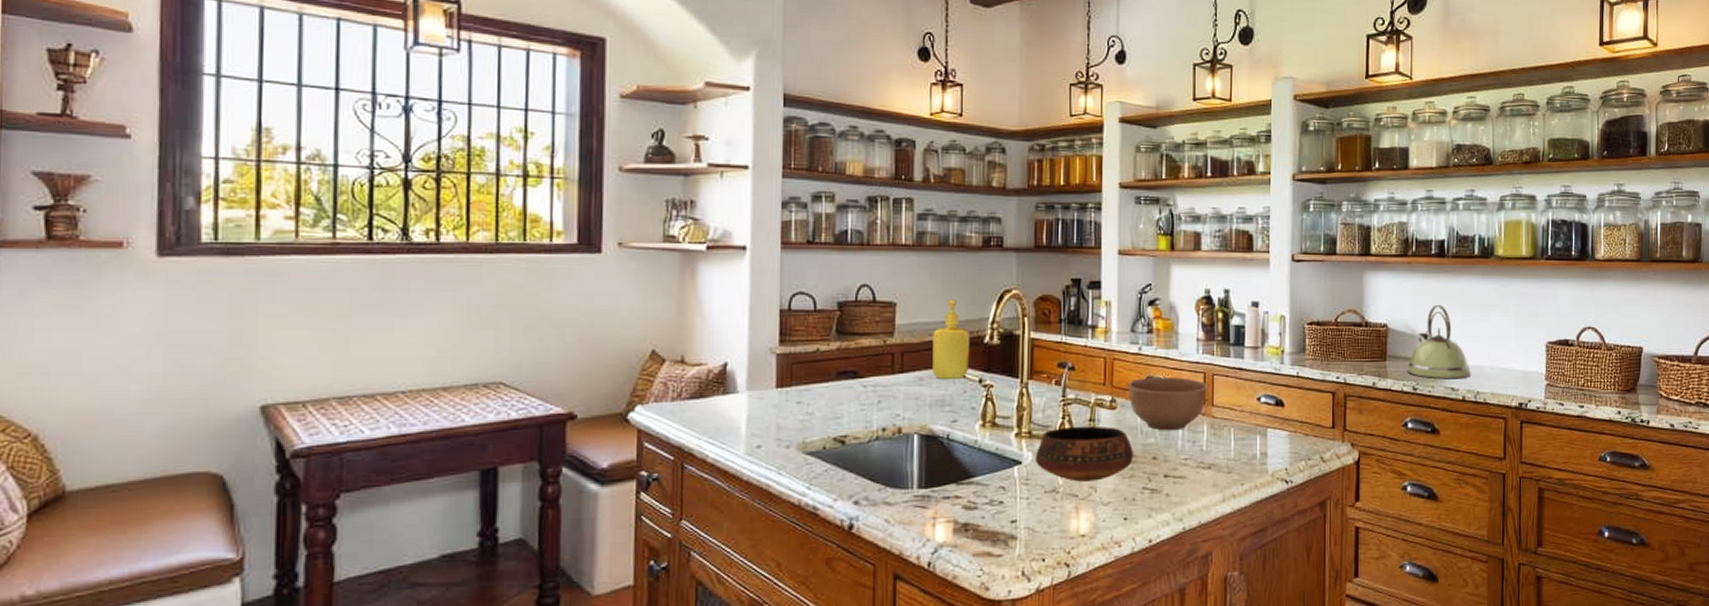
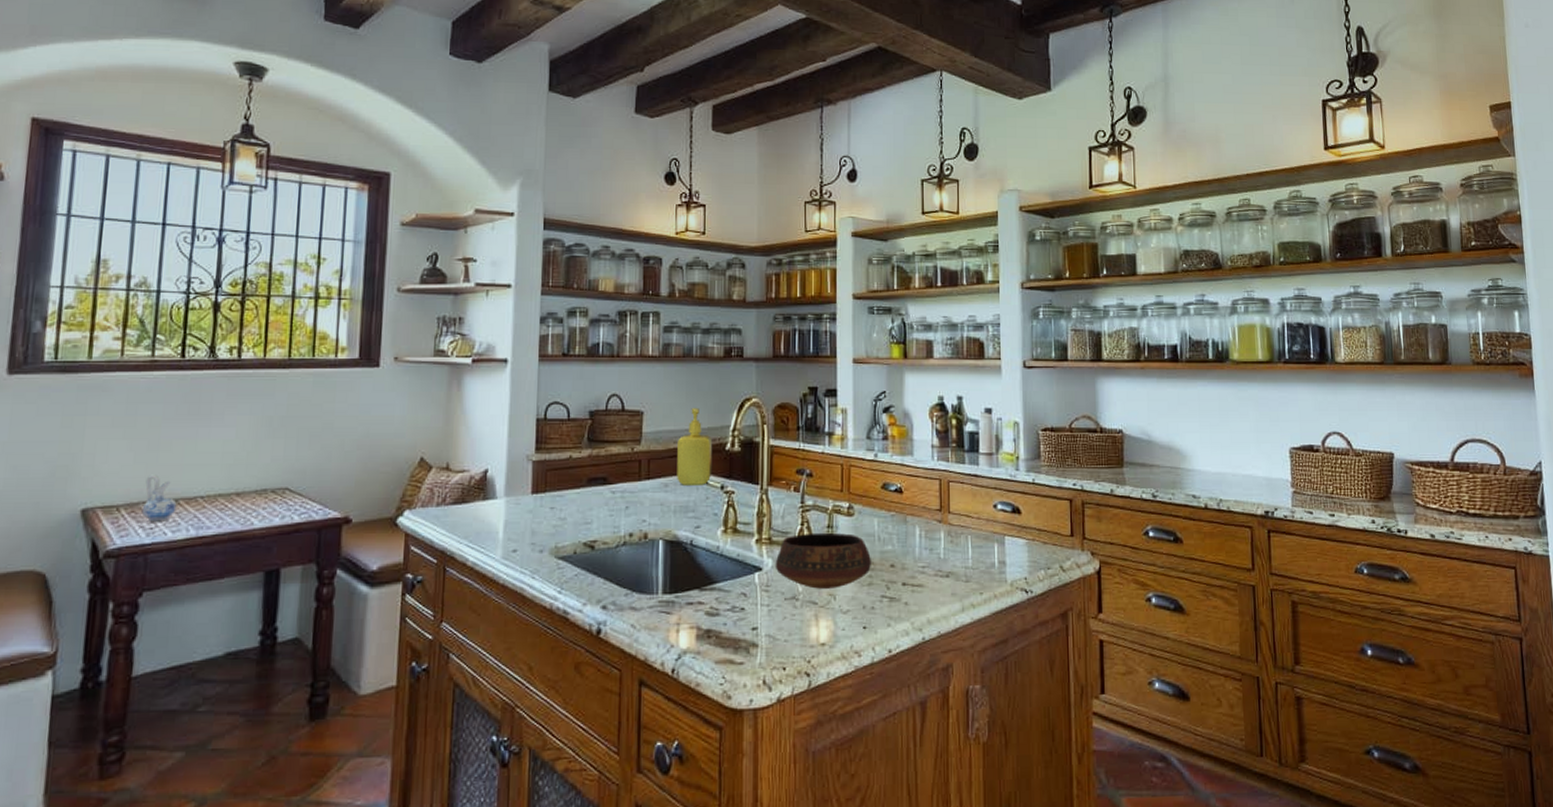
ceramic pitcher: none [332,368,374,419] -> present [141,475,177,522]
bowl: present [1127,376,1208,431] -> none [864,483,944,538]
kettle: present [1408,305,1472,380] -> none [1146,411,1213,487]

